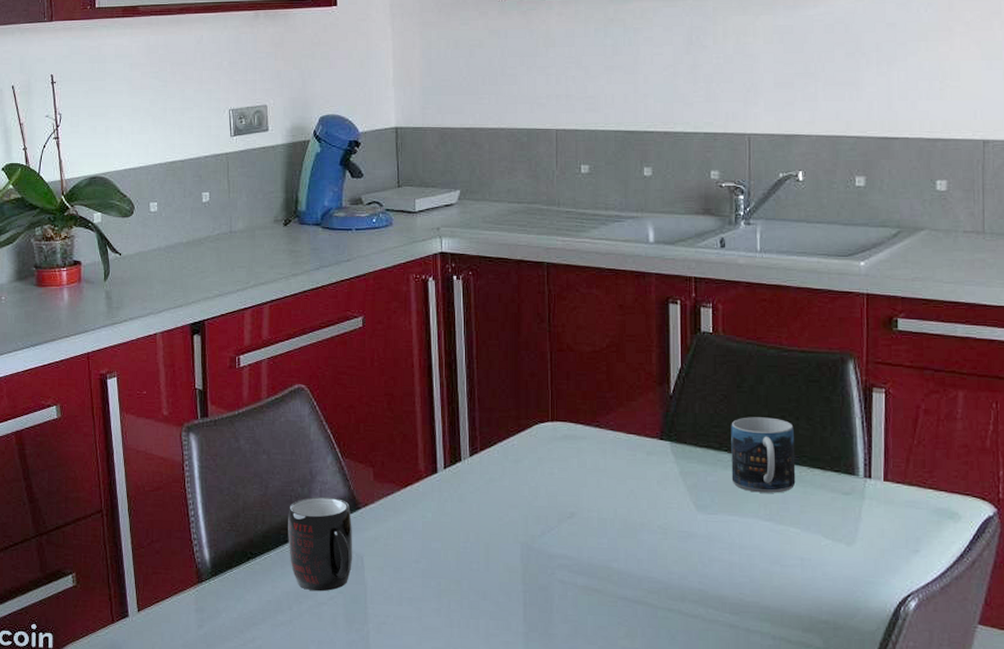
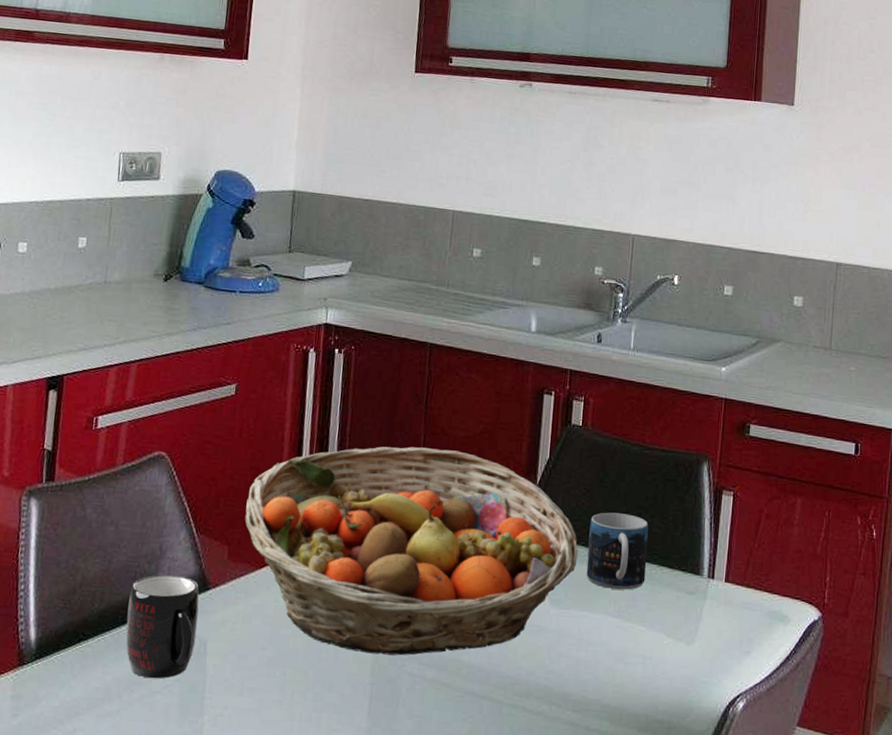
fruit basket: none [385,364,721,565] -> present [245,446,578,656]

